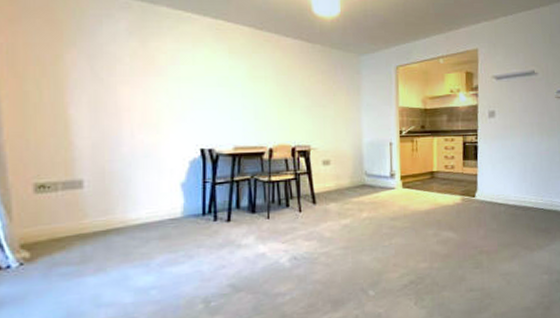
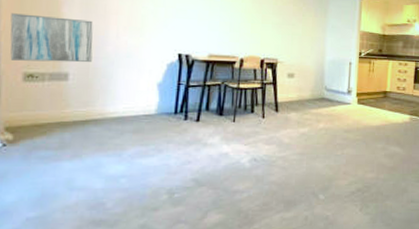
wall art: none [14,119,107,171] -> present [10,13,94,63]

